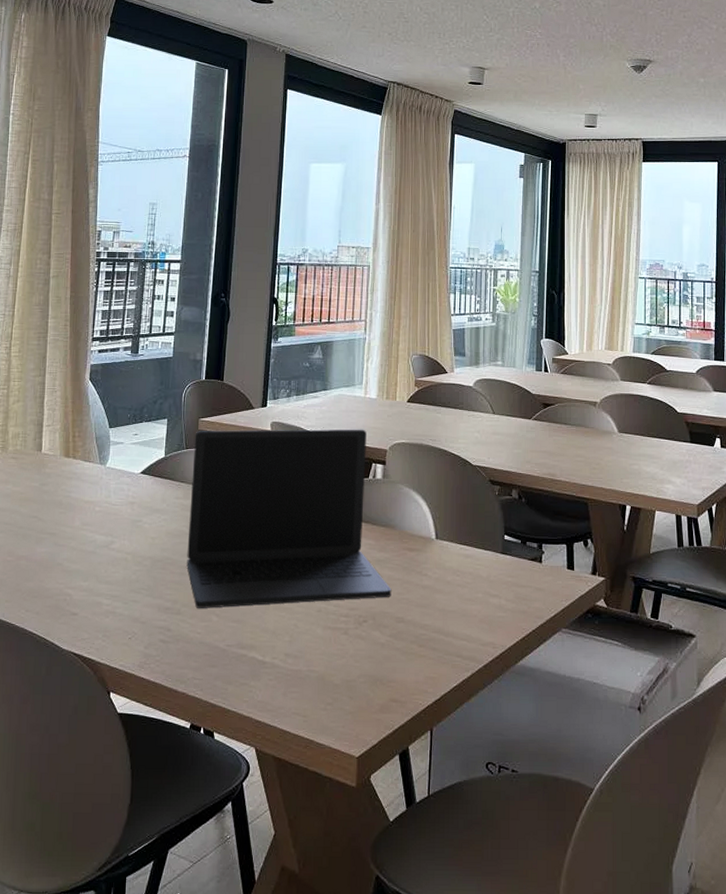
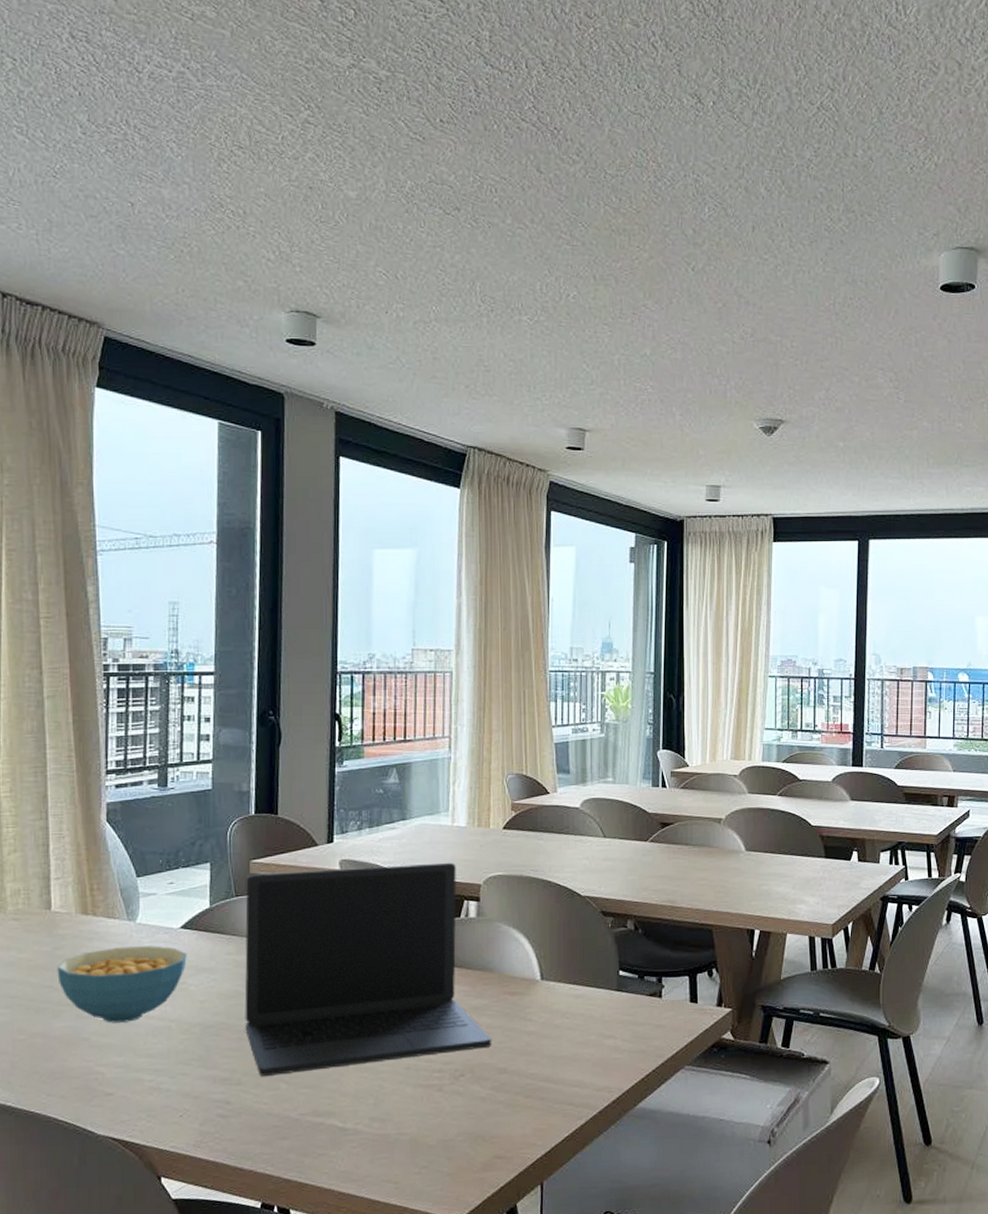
cereal bowl: none [42,487,144,552] -> present [57,946,187,1023]

